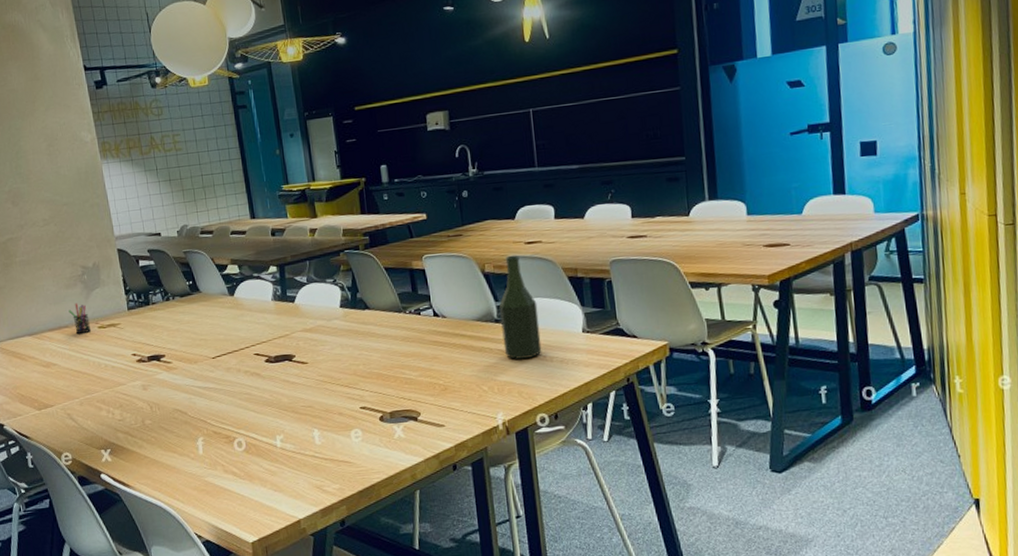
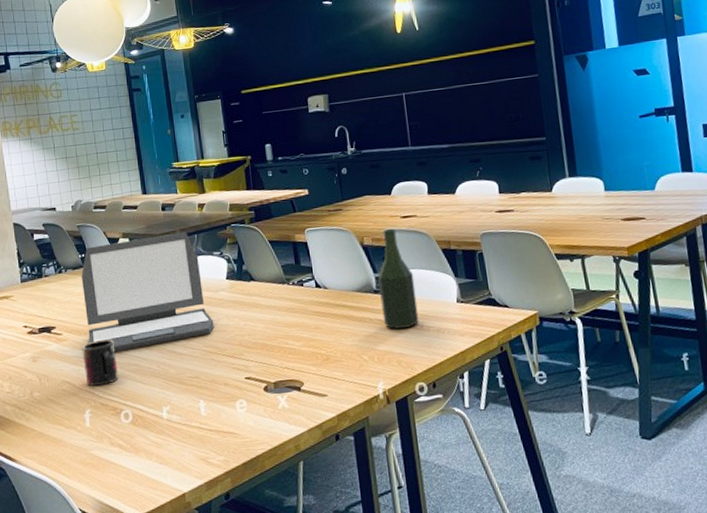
laptop: none [189,258,328,380] -> present [81,232,214,351]
mug: none [193,368,231,415] -> present [82,339,119,387]

